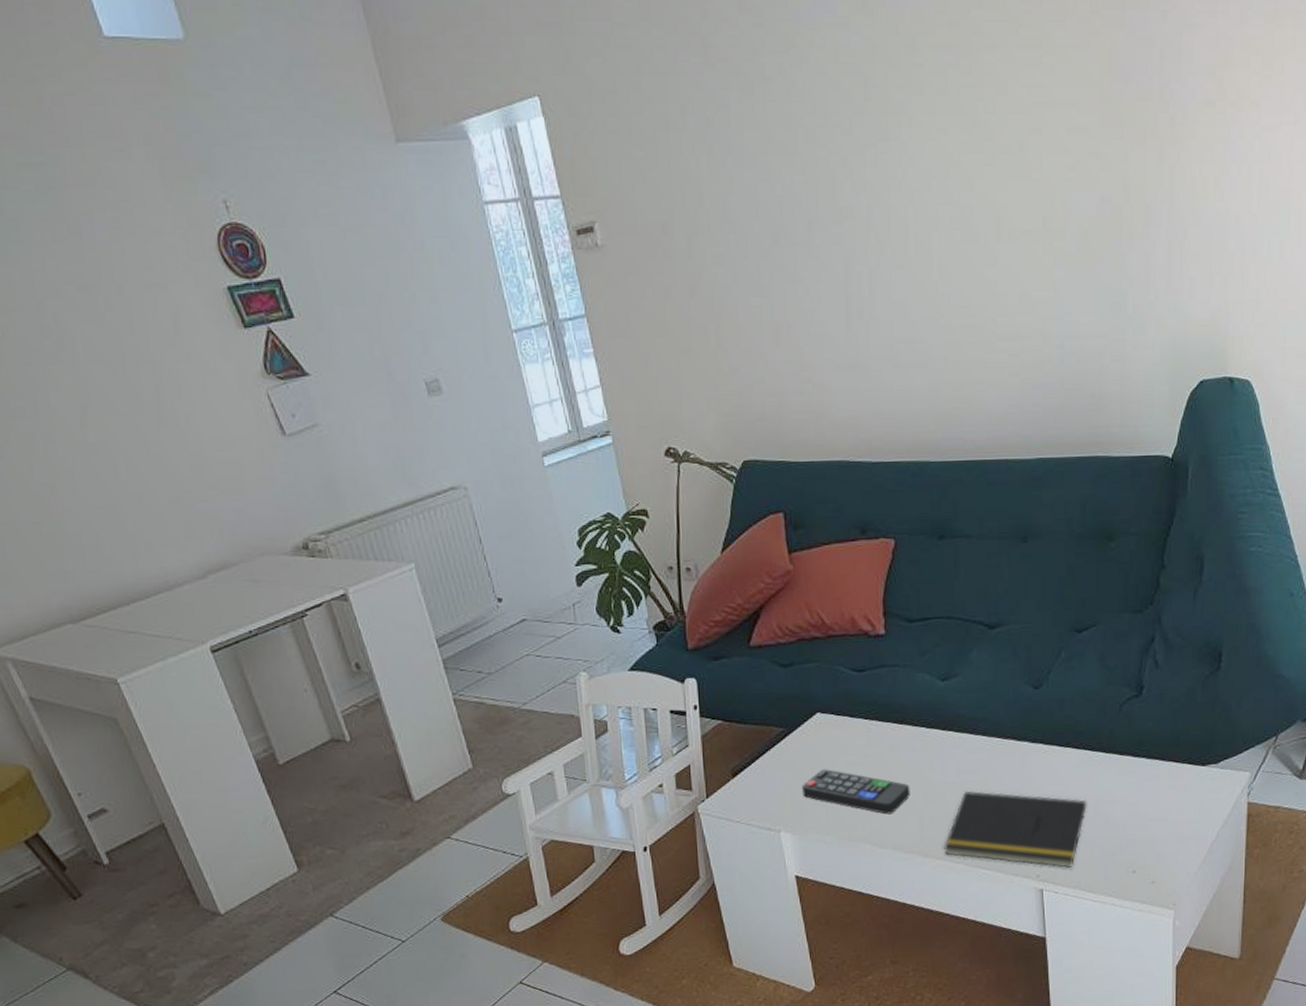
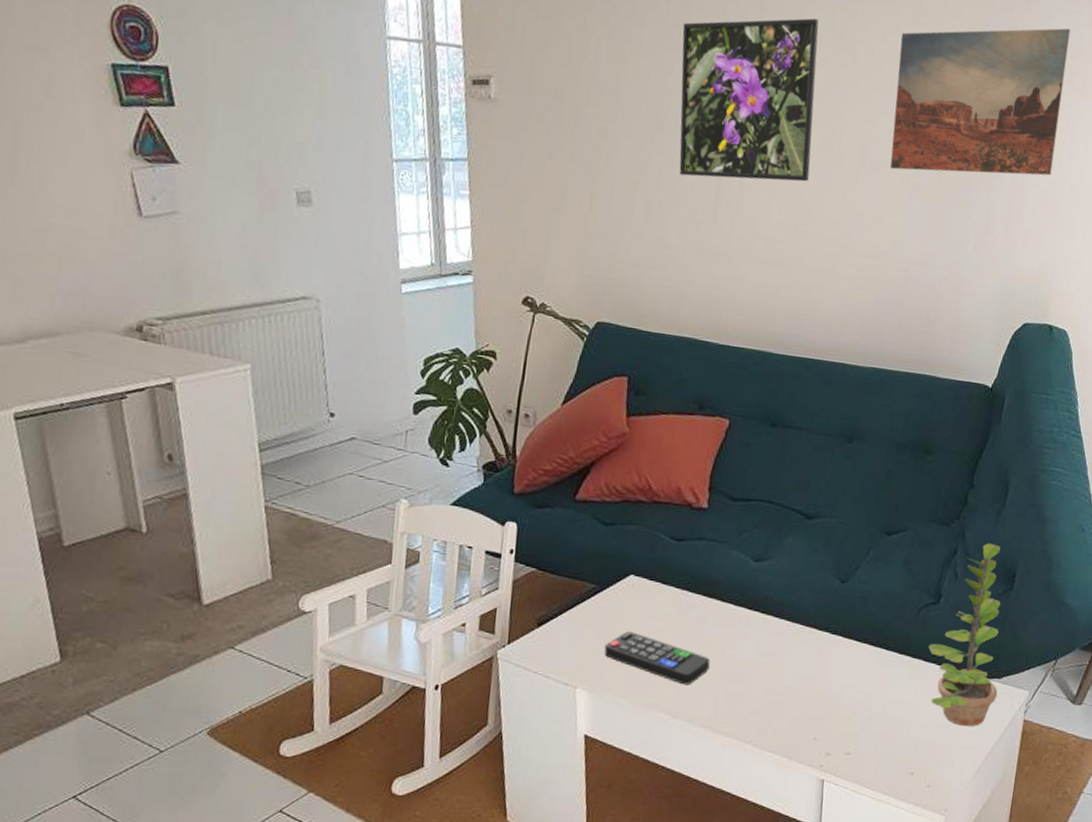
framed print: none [784,84,943,289] -> present [679,18,819,182]
notepad: present [943,790,1087,868] -> none [734,672,877,761]
wall art: none [1023,33,1217,237] -> present [889,28,1071,176]
plant: none [1136,624,1216,818] -> present [929,543,1001,727]

